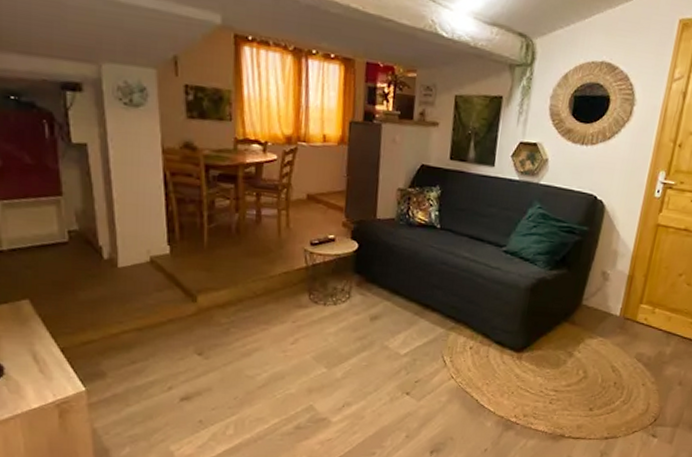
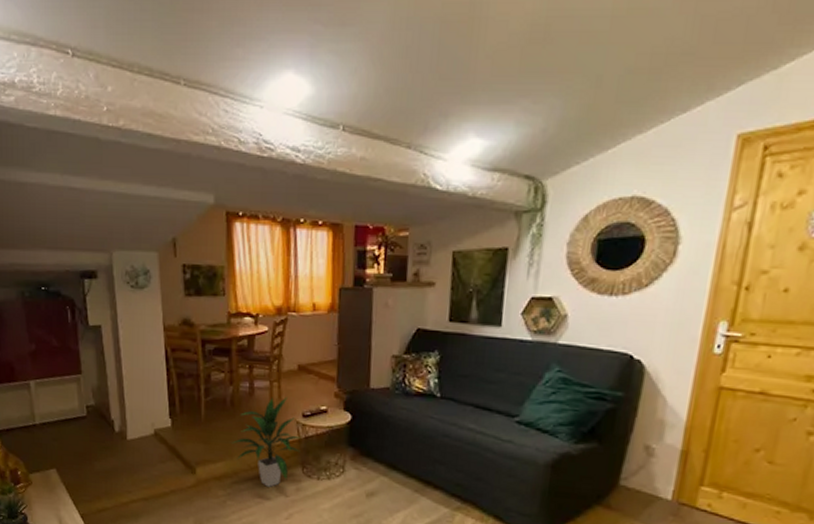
indoor plant: none [237,225,309,314] -> present [232,396,301,487]

